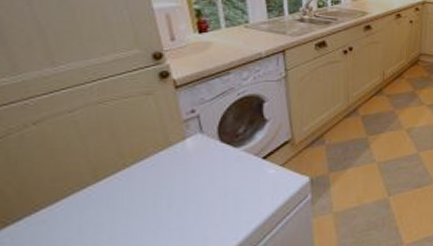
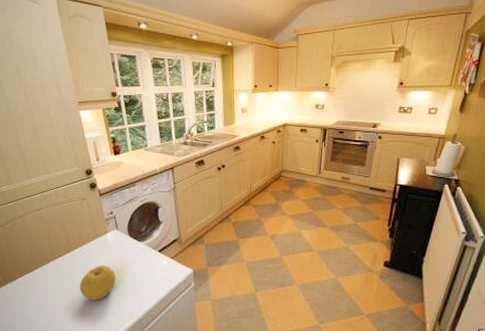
fruit: none [140,183,200,234] -> present [80,265,117,300]

